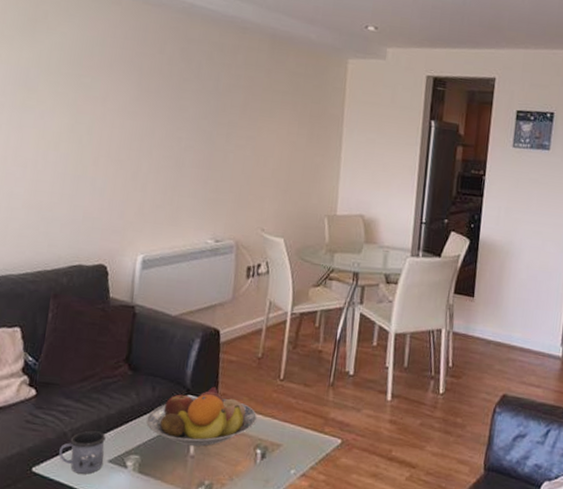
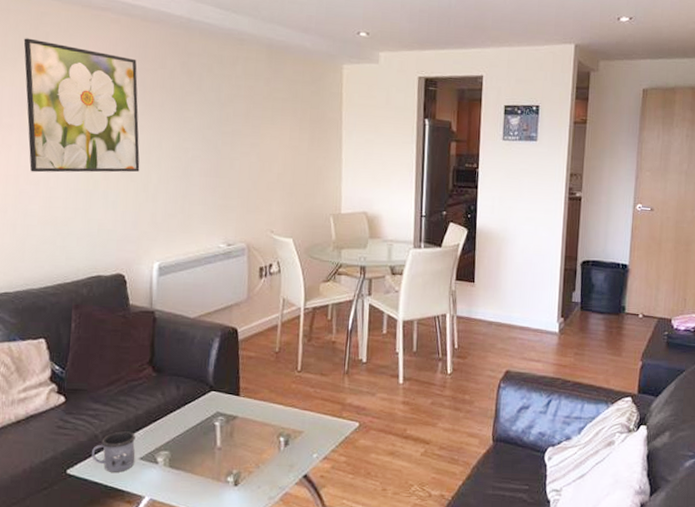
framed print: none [18,16,135,160] -> present [23,38,140,173]
fruit bowl: present [146,386,257,447] -> none [173,381,279,439]

